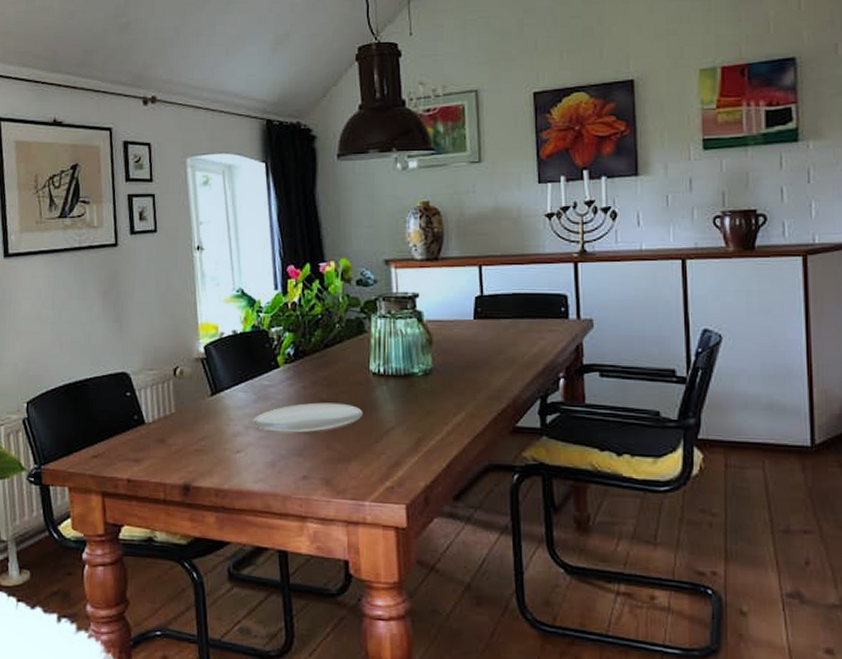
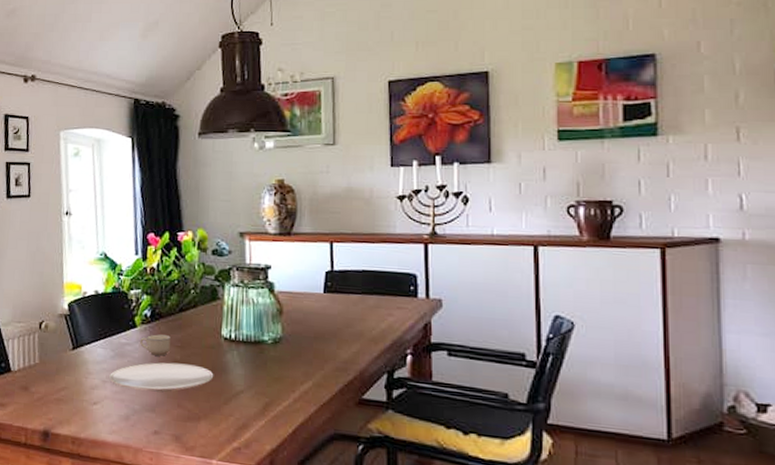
cup: none [284,373,317,396] -> present [140,334,171,356]

